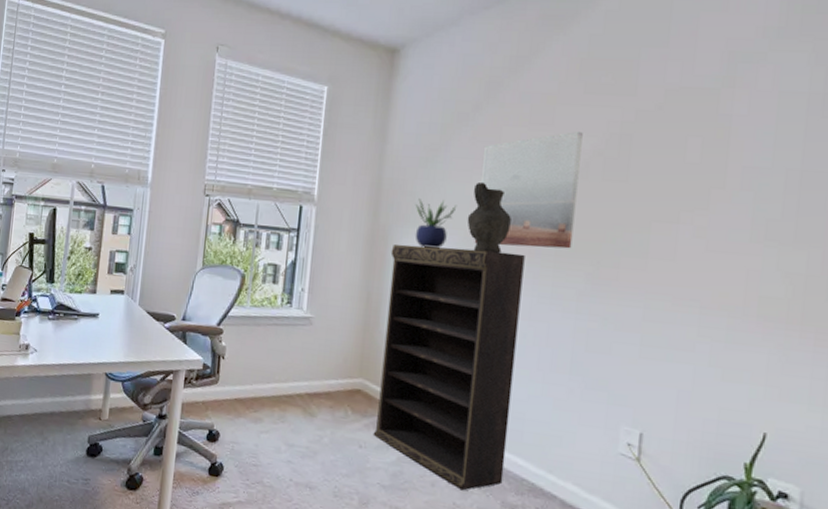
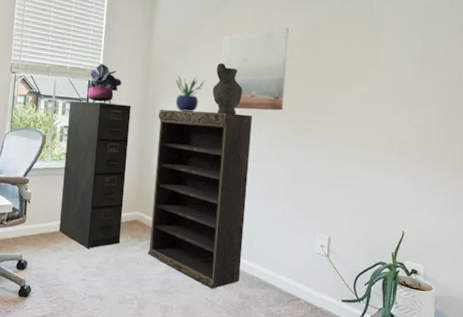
filing cabinet: none [259,231,355,422] -> present [58,100,131,249]
potted plant: none [297,183,344,236] -> present [87,63,122,104]

